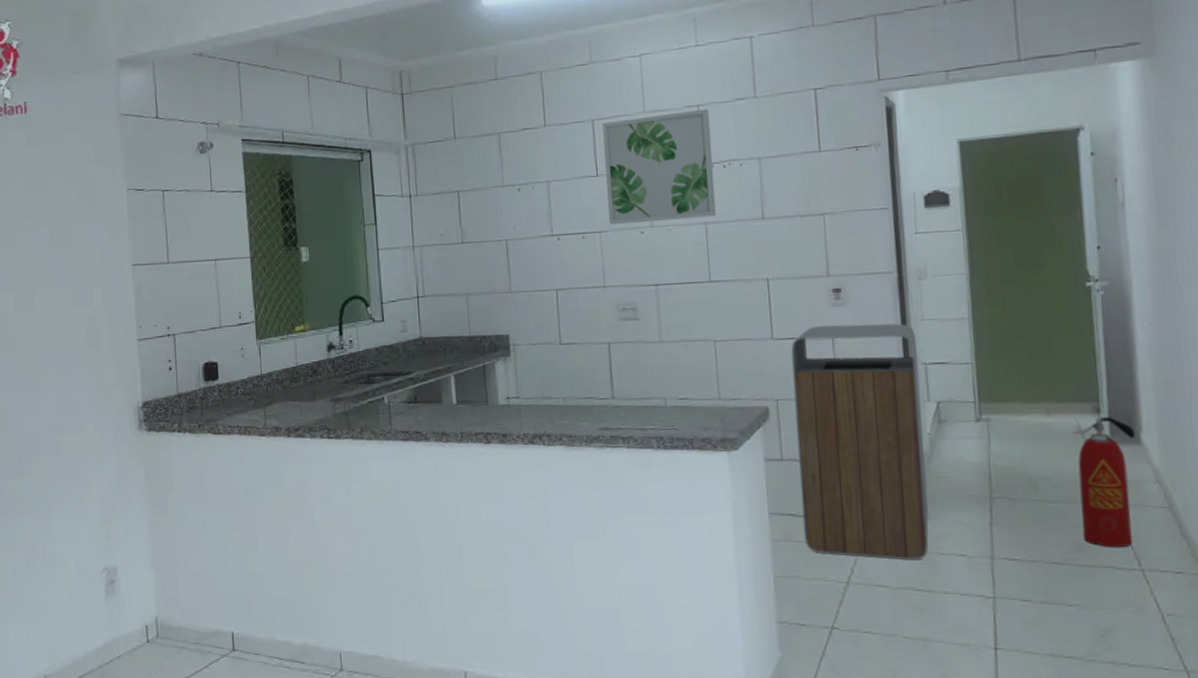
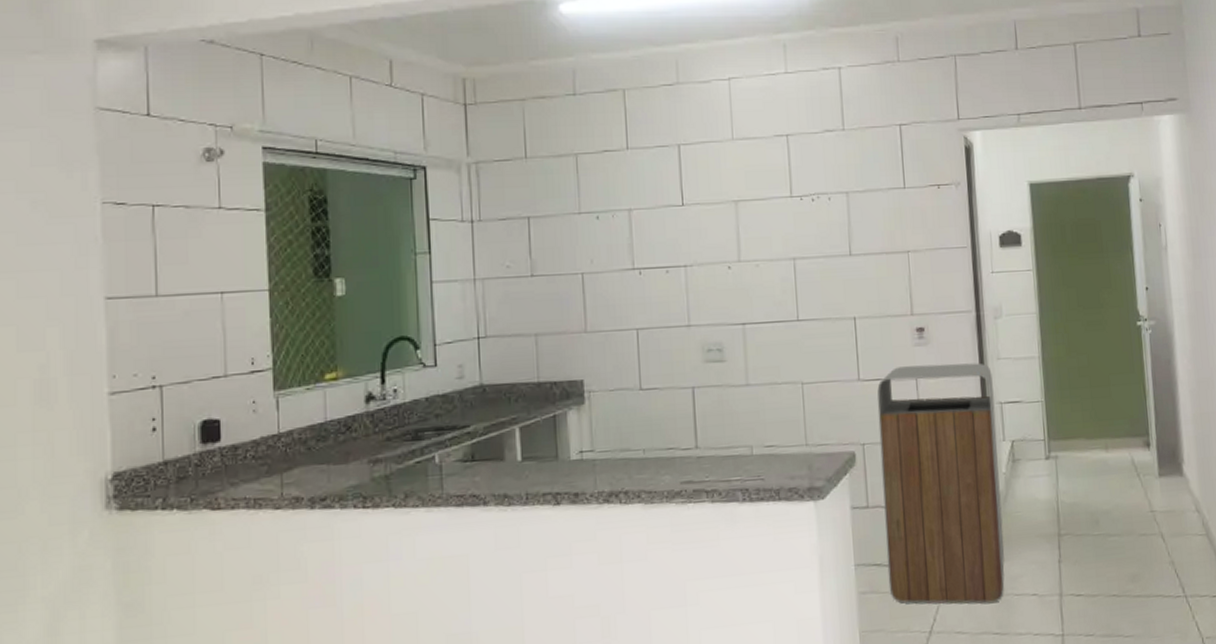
wall art: present [602,108,716,225] -> none [689,139,804,259]
fire extinguisher: present [1073,417,1135,547] -> none [1128,450,1178,577]

